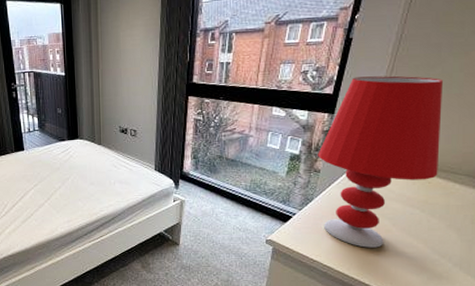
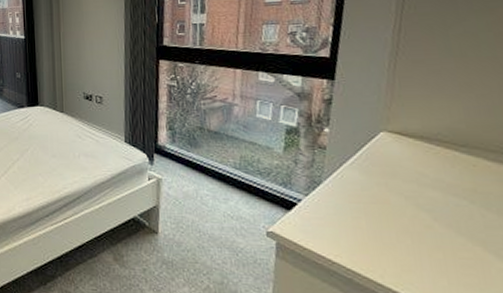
table lamp: present [318,76,443,248] -> none [320,36,484,249]

